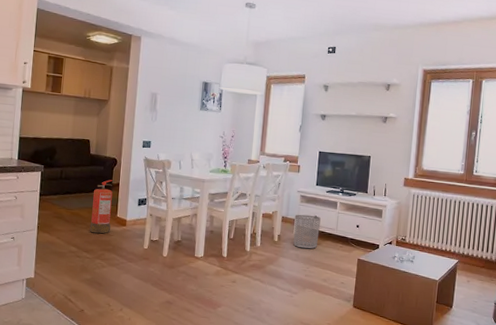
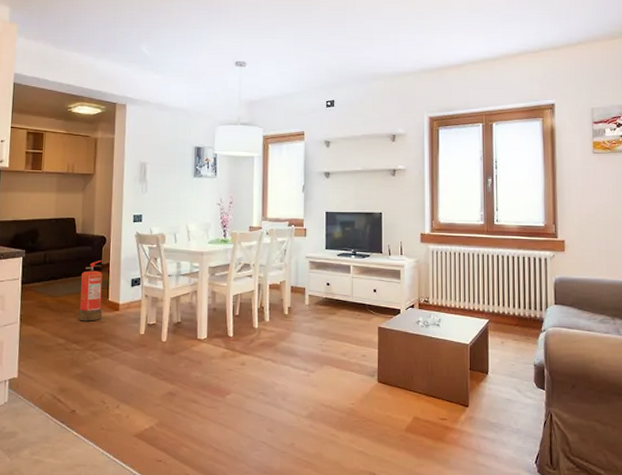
waste bin: present [293,214,321,249] -> none [305,282,334,320]

